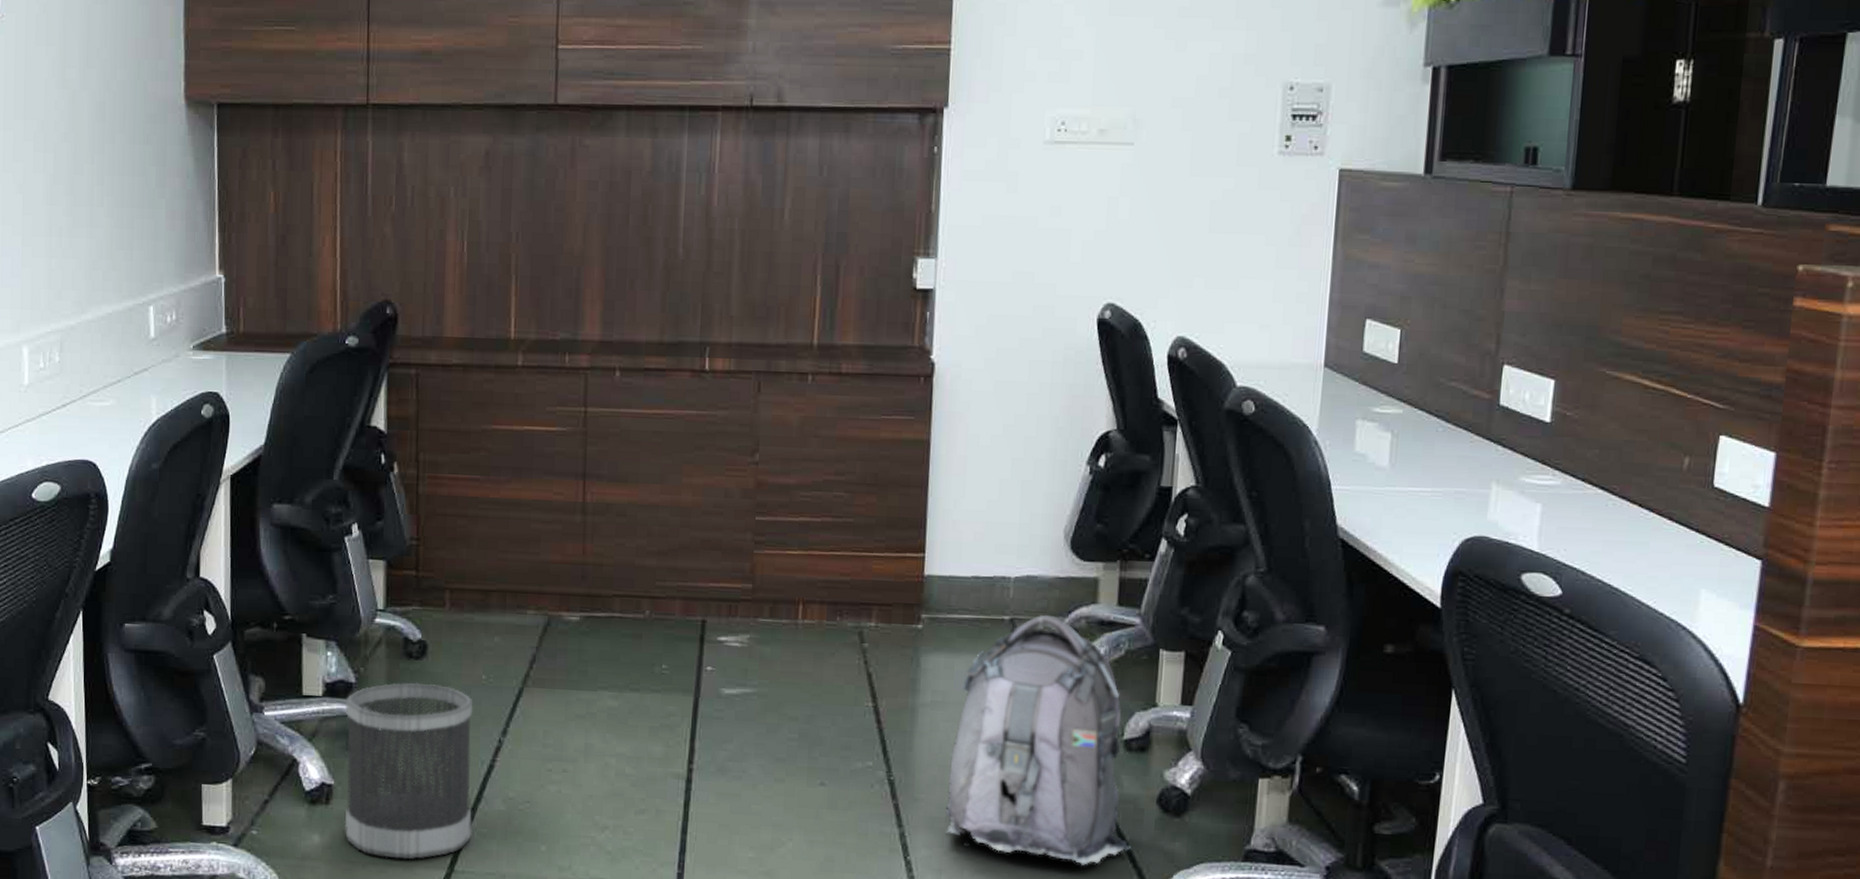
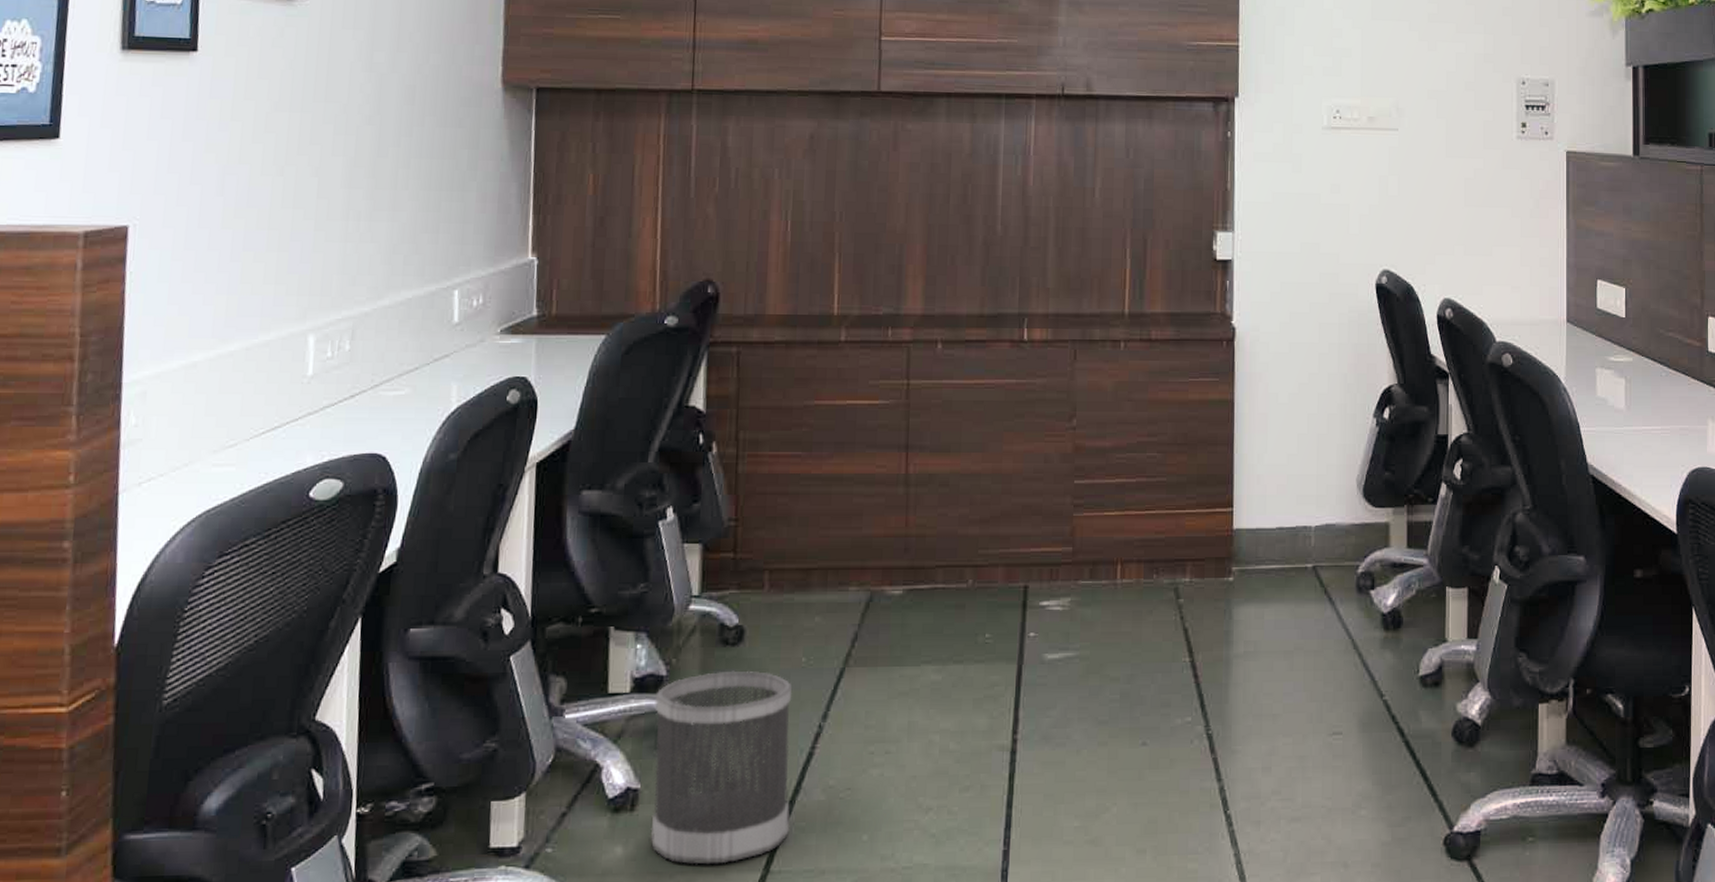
backpack: present [945,614,1131,867] -> none [1262,560,1431,805]

